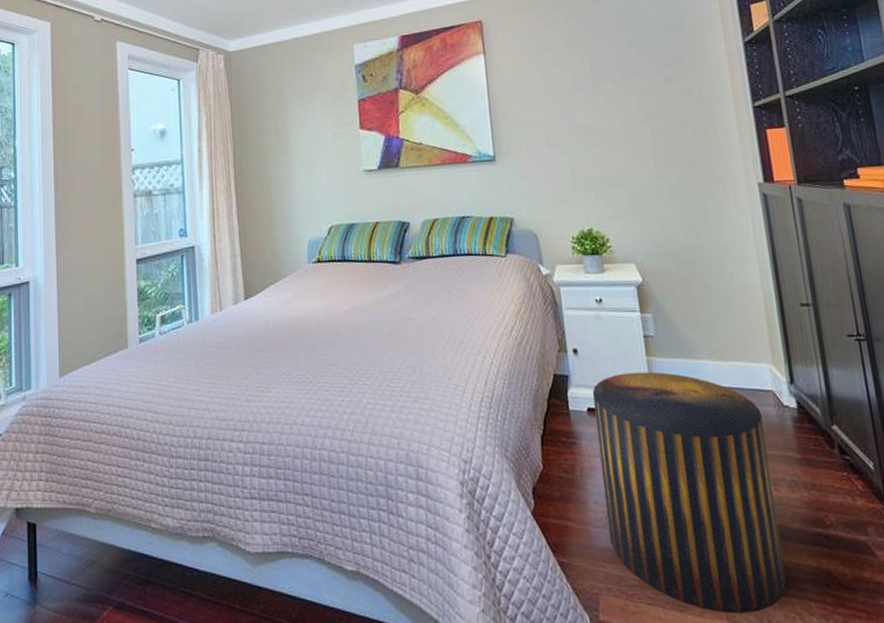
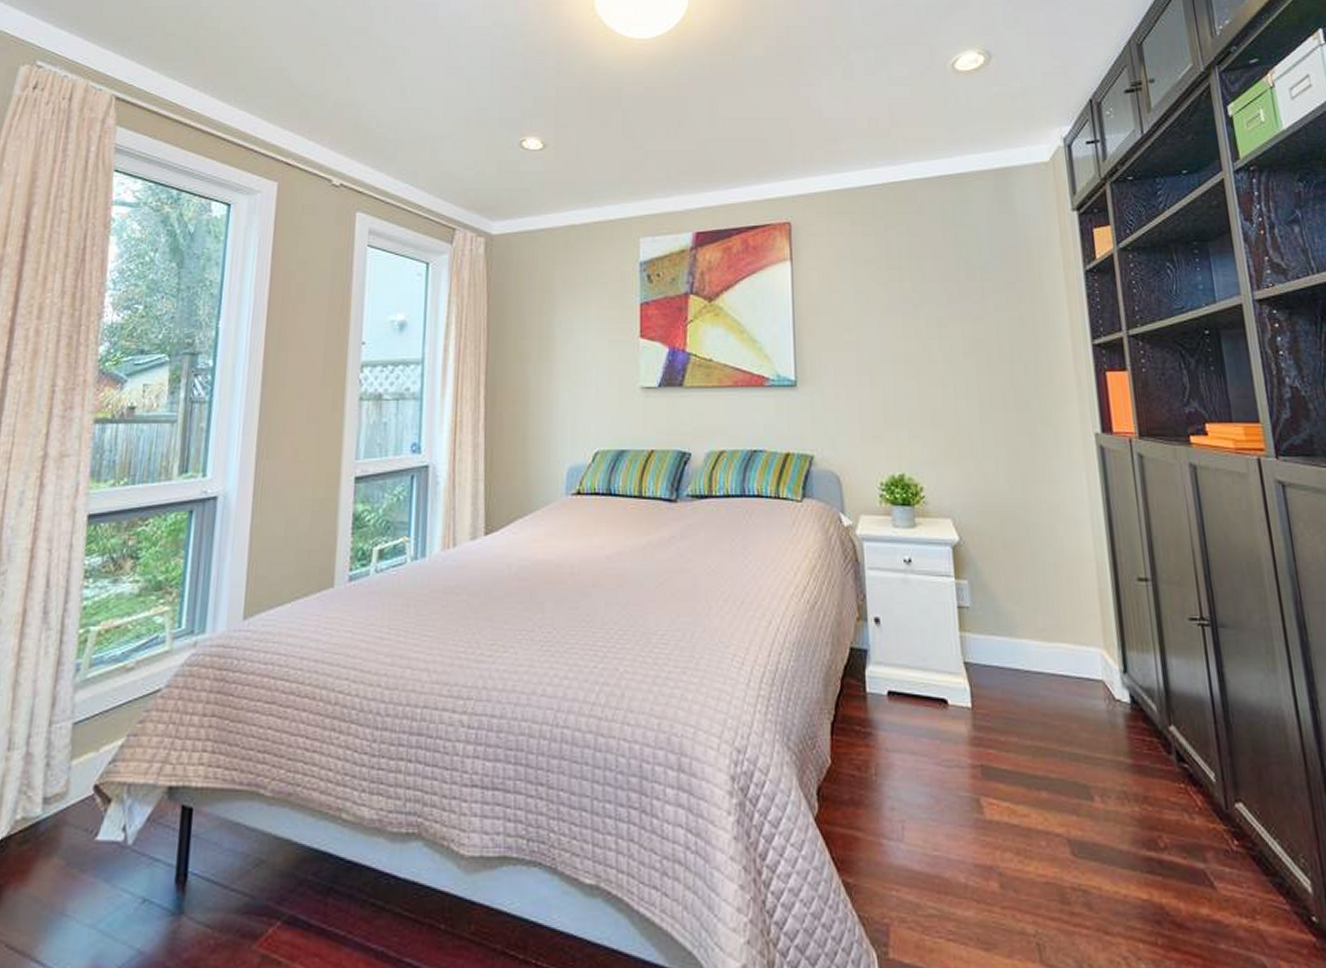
stool: present [592,371,787,614] -> none [894,650,1111,955]

